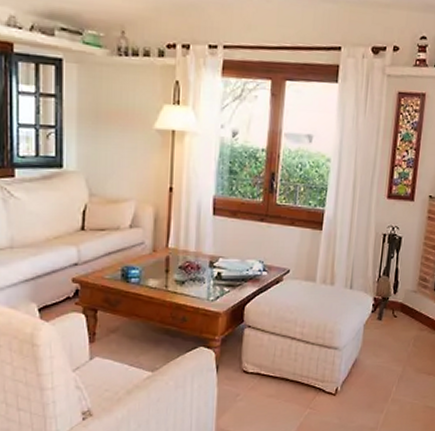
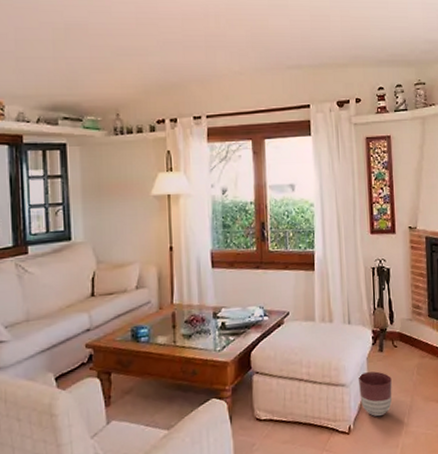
planter: none [351,339,386,382] -> present [359,371,392,417]

